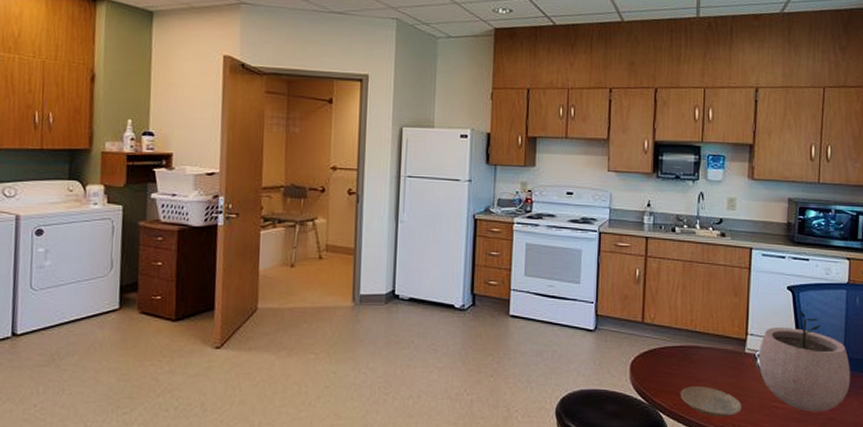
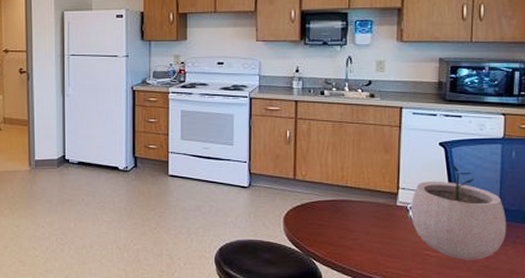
plate: present [680,386,742,417] -> none [333,237,394,265]

